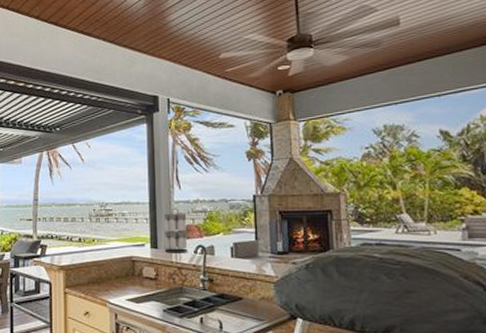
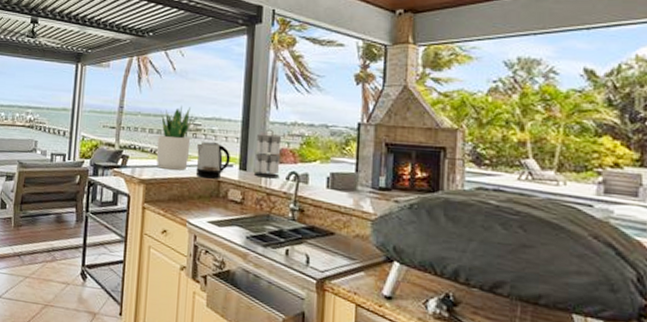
planter: none [72,193,103,254] -> present [156,105,192,171]
kettle: none [110,224,142,259] -> present [195,141,230,179]

